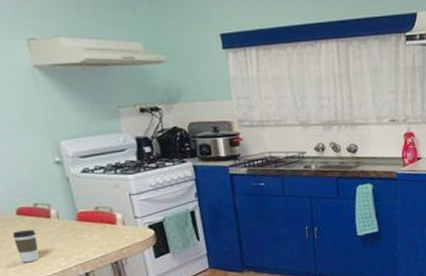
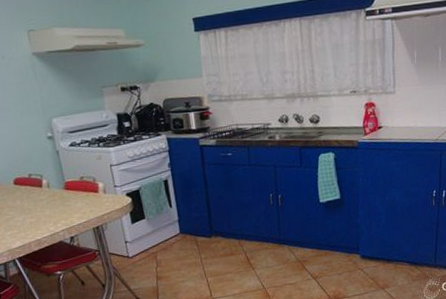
coffee cup: present [12,230,39,262] -> none [10,198,32,227]

